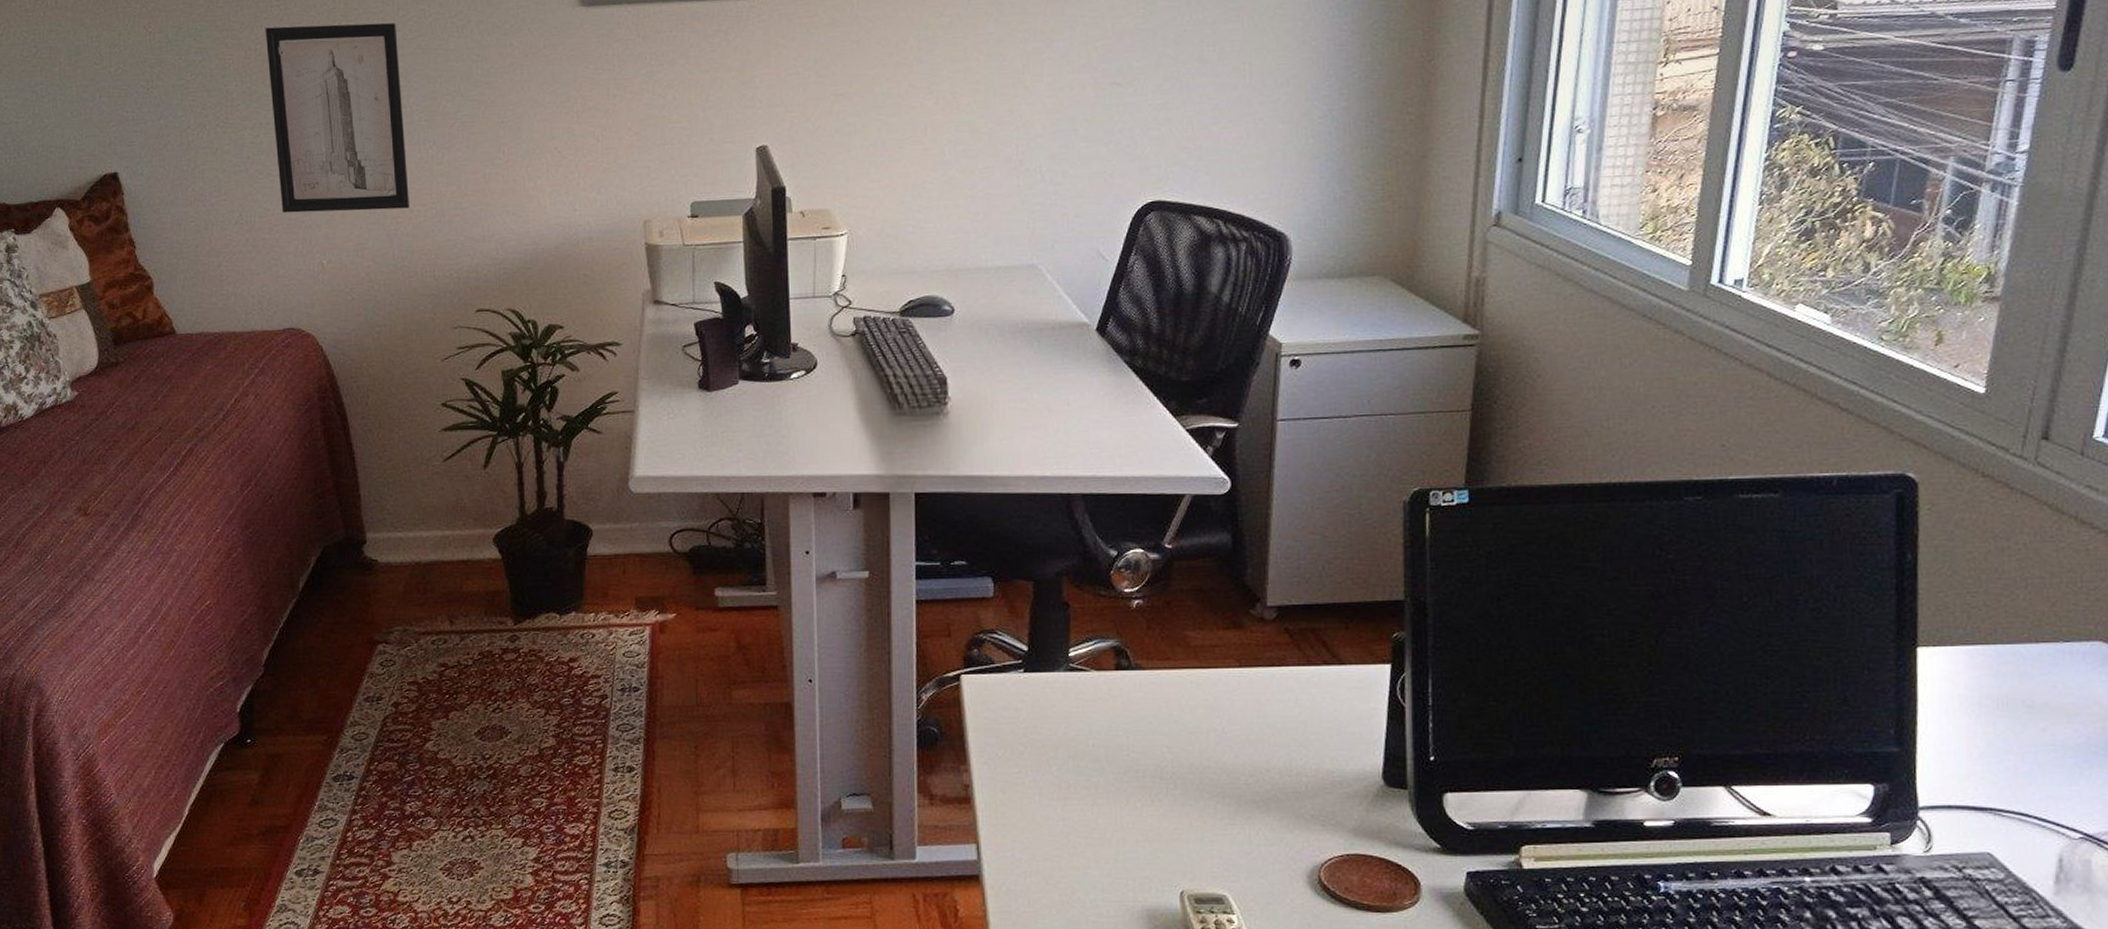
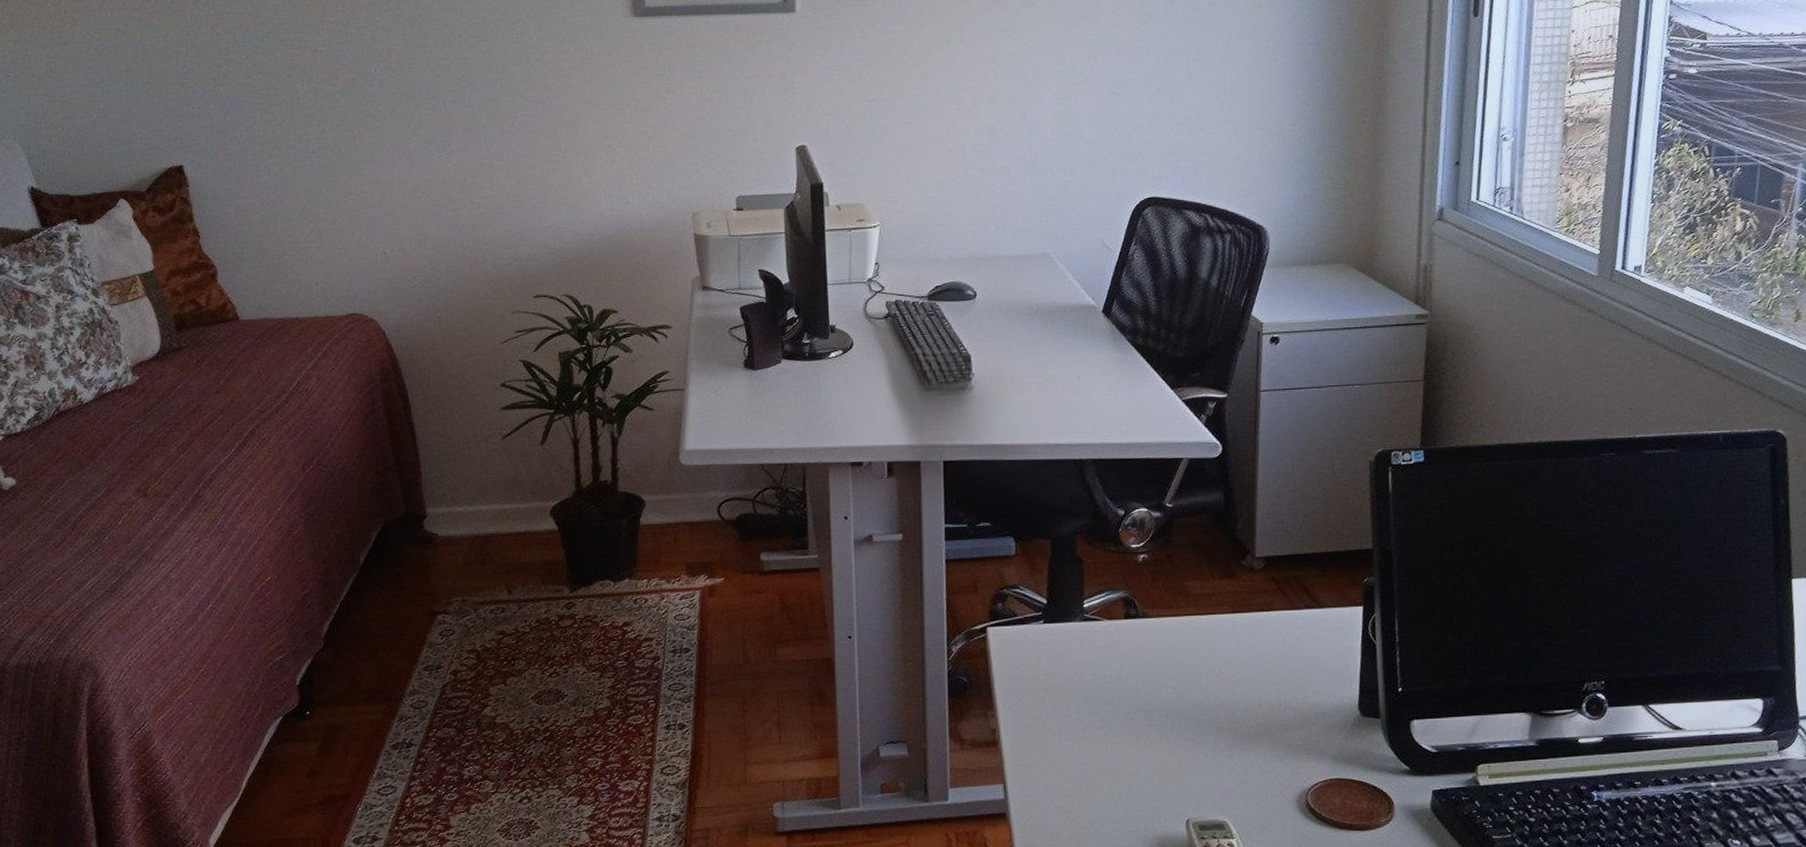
wall art: present [265,23,409,213] -> none [331,28,470,205]

